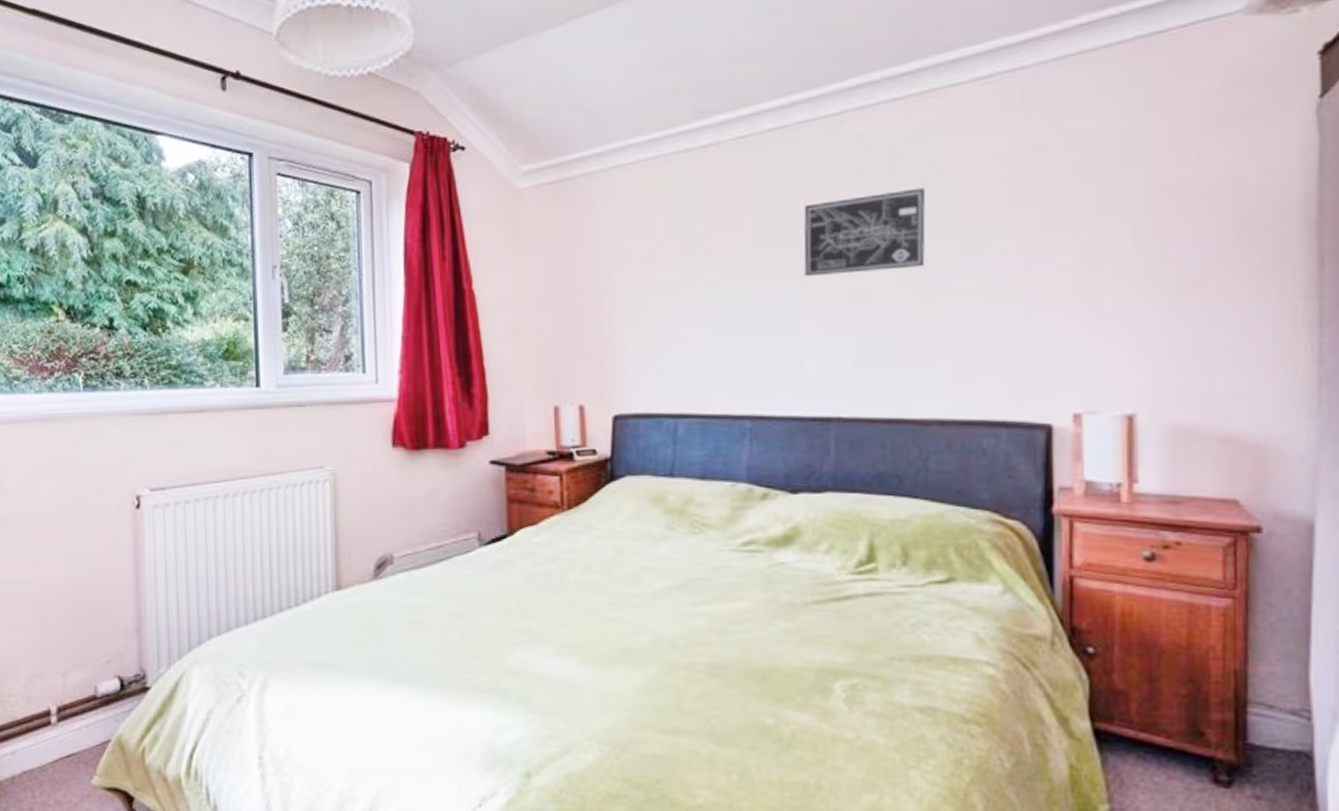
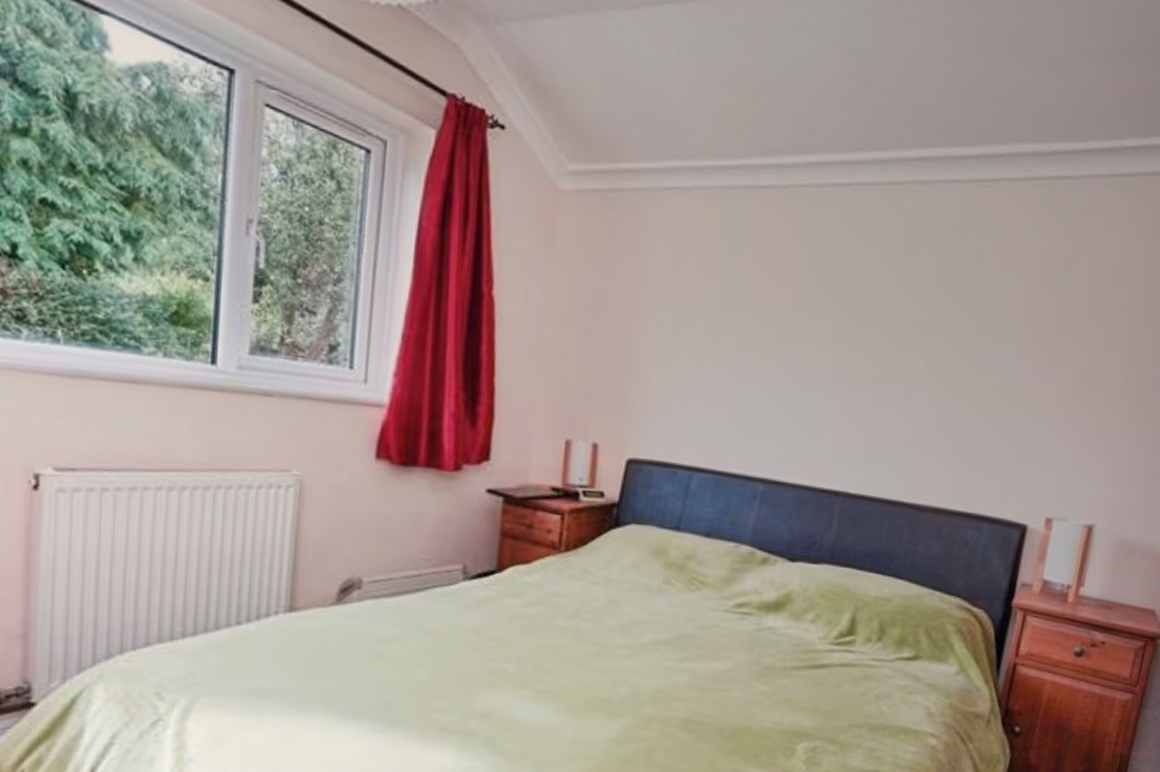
wall art: present [804,188,926,277] -> none [840,272,964,357]

